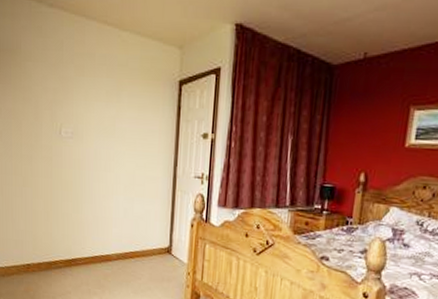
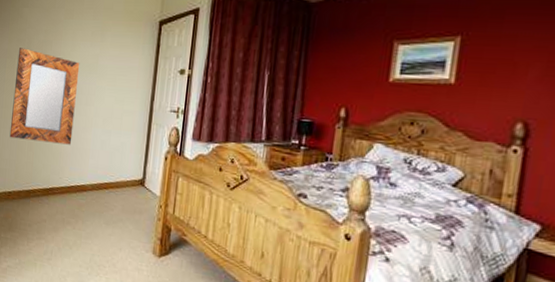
home mirror: none [23,108,96,214] -> present [9,48,80,145]

